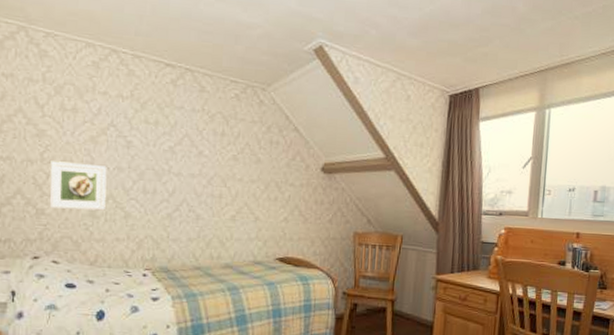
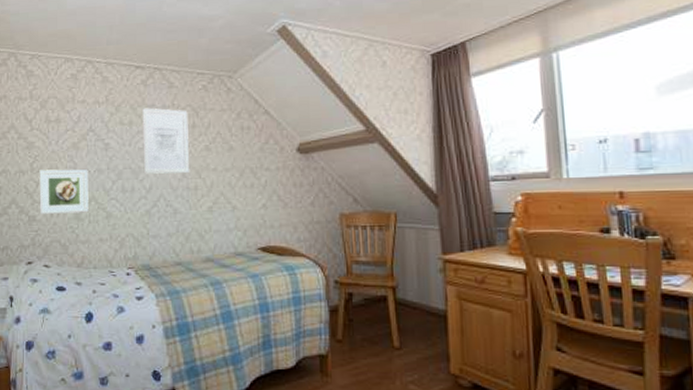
wall art: none [167,109,218,180] -> present [142,108,189,174]

